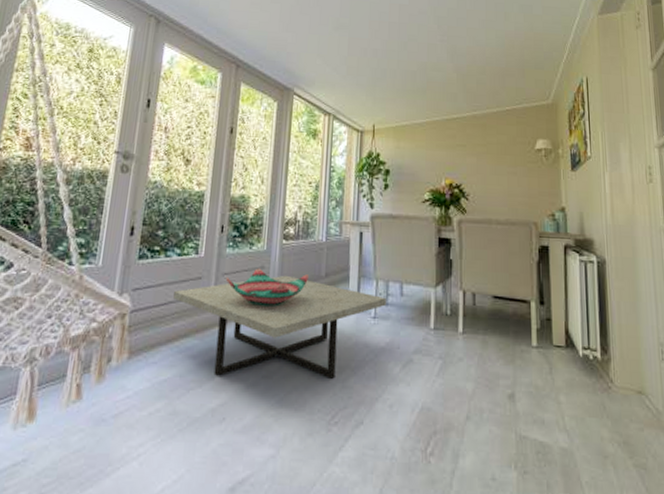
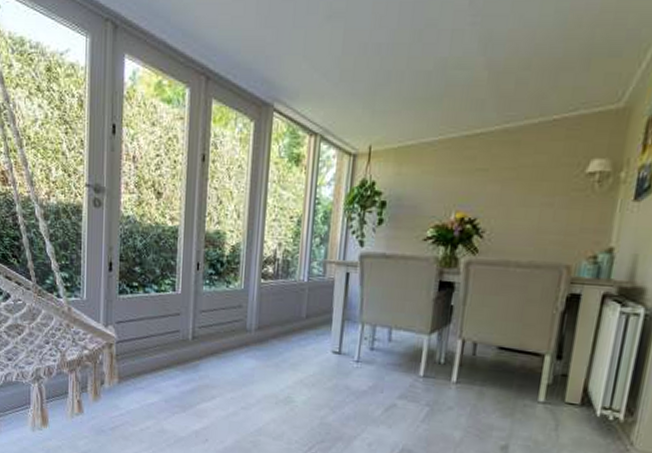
coffee table: present [173,275,387,379] -> none [154,315,373,415]
decorative bowl: present [225,268,308,307] -> none [203,306,288,345]

